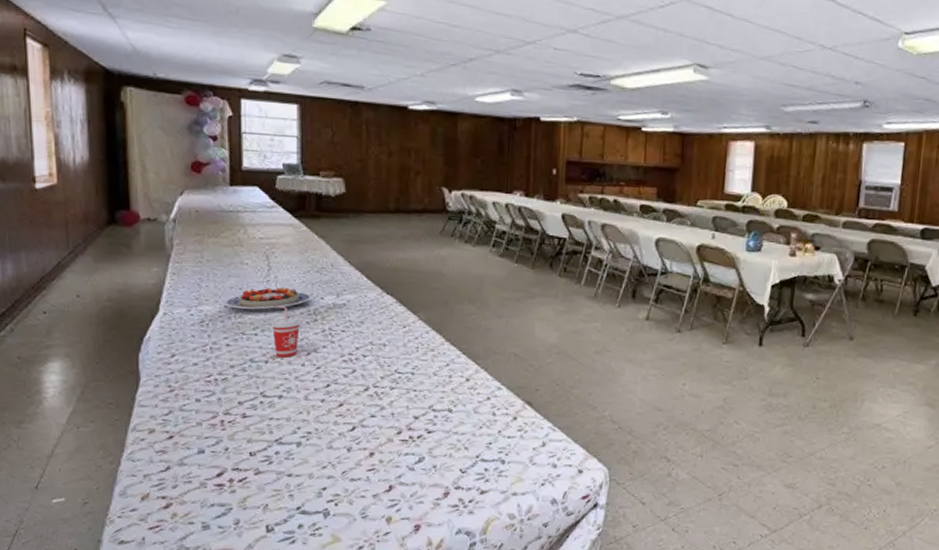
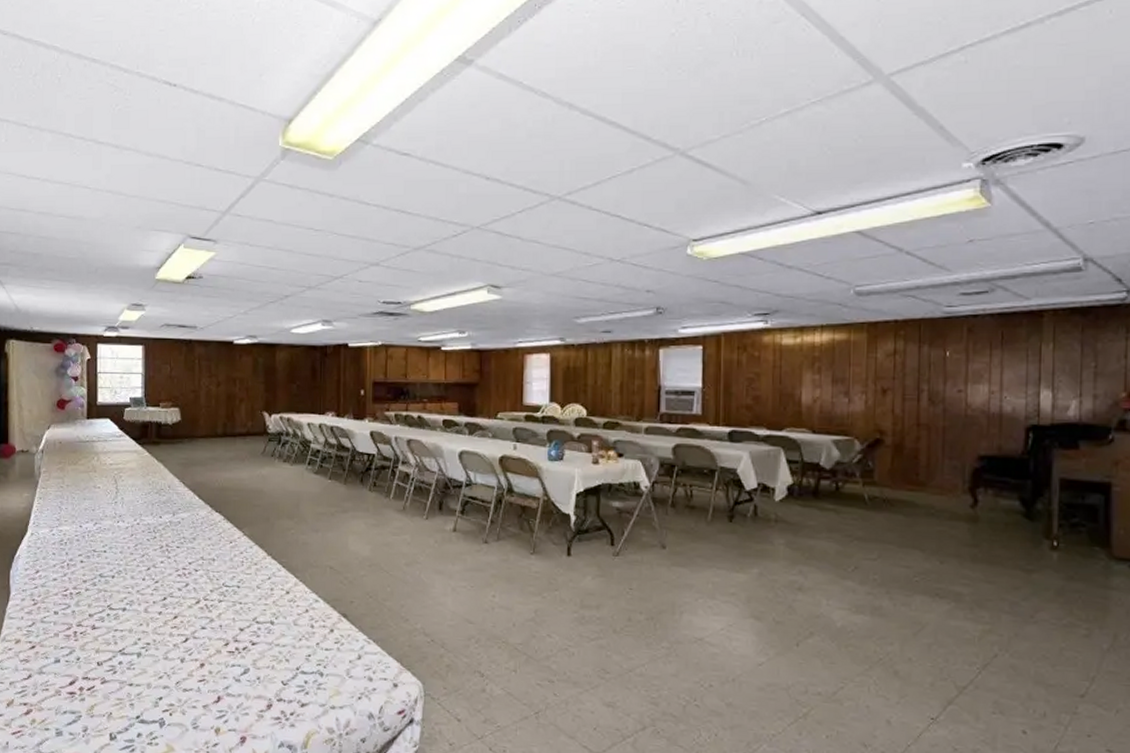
pastry: present [225,286,311,311] -> none [81,507,151,530]
beverage cup: present [270,305,301,358] -> none [117,524,143,573]

